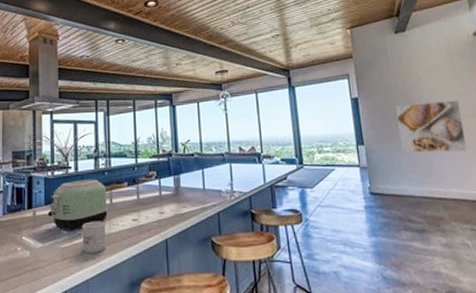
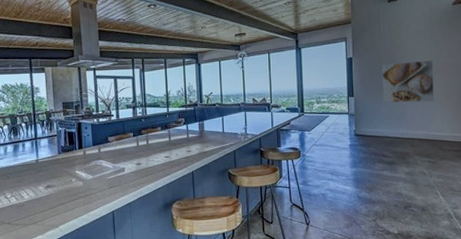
toaster: present [47,179,108,231] -> none [95,125,145,166]
mug: present [81,221,106,253] -> none [124,158,144,183]

